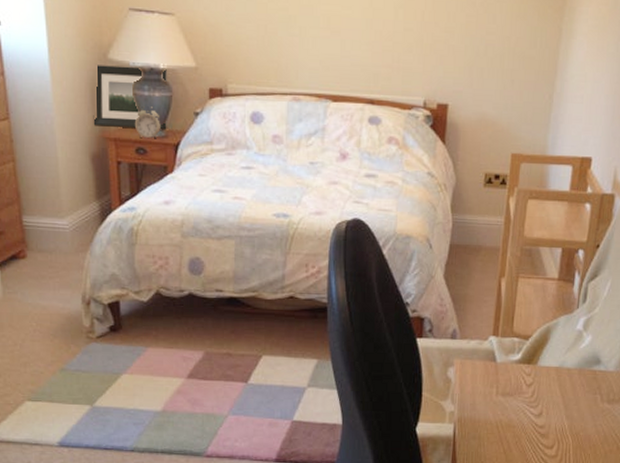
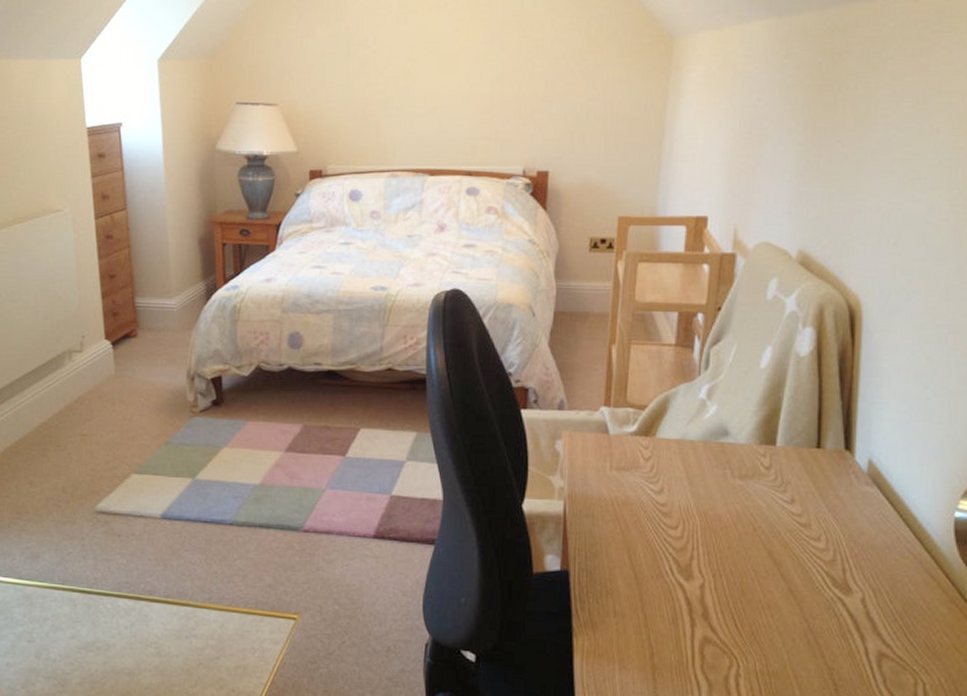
picture frame: present [93,65,168,130] -> none [201,154,271,212]
alarm clock: present [135,106,161,138] -> none [240,191,263,220]

